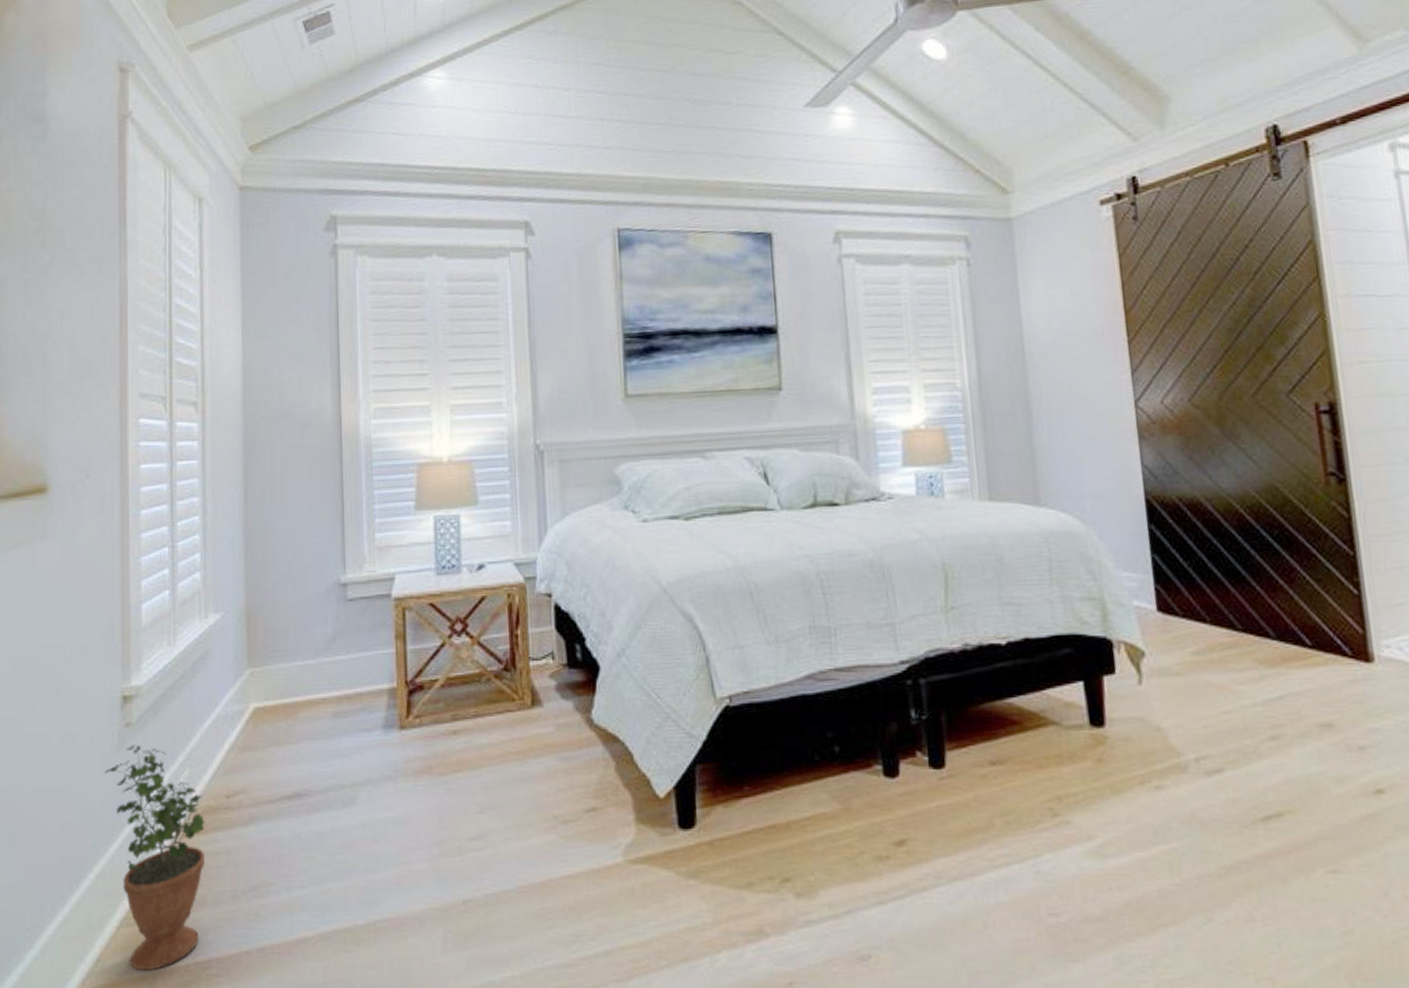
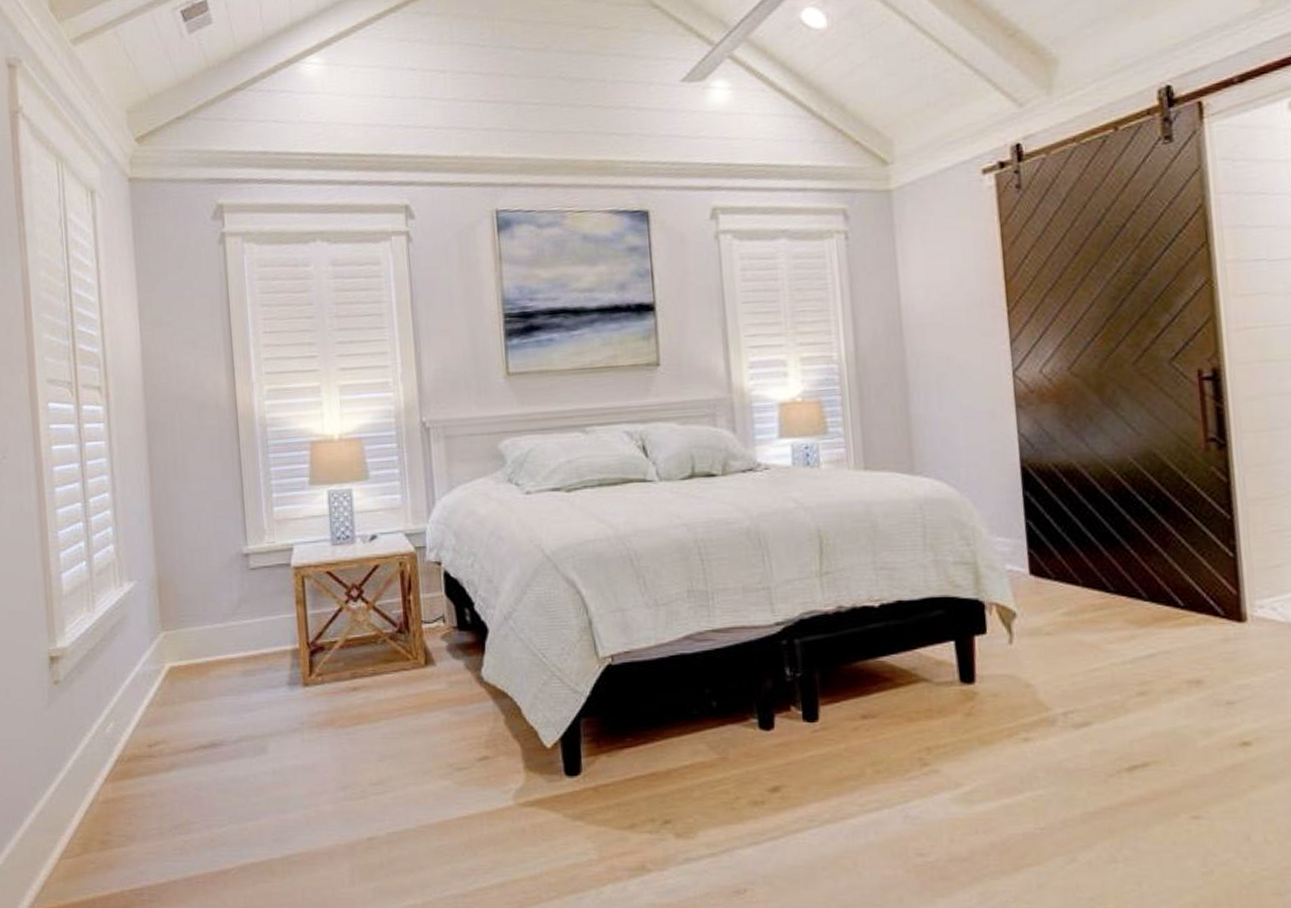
potted plant: present [104,745,206,972] -> none [37,700,133,897]

